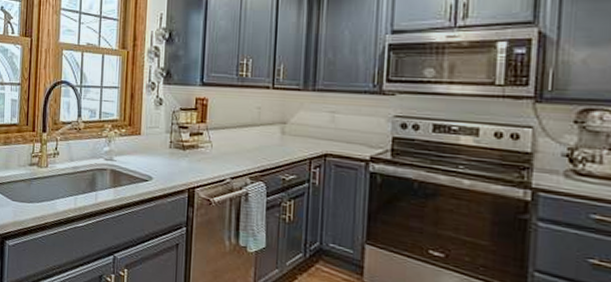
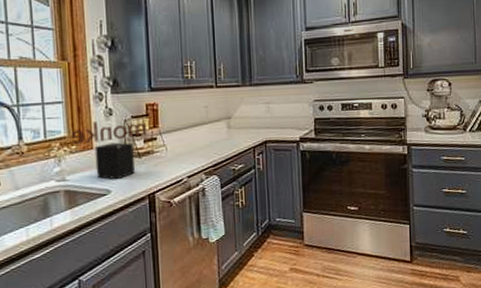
knife block: none [122,109,193,169] -> present [71,122,146,180]

